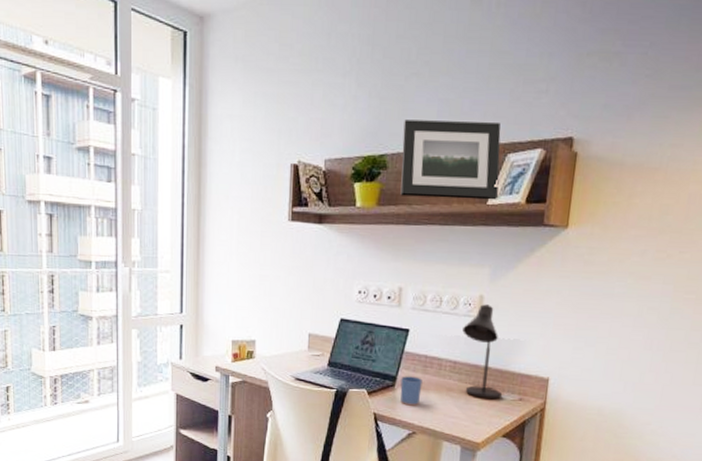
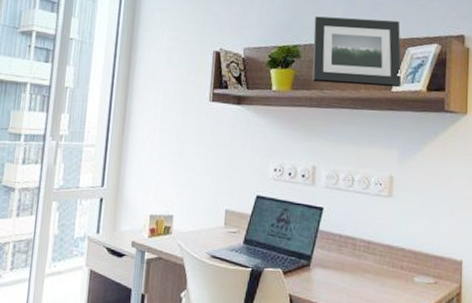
mug: present [400,376,423,406] -> none [315,255,337,288]
desk lamp: present [462,304,503,400] -> none [375,184,418,283]

